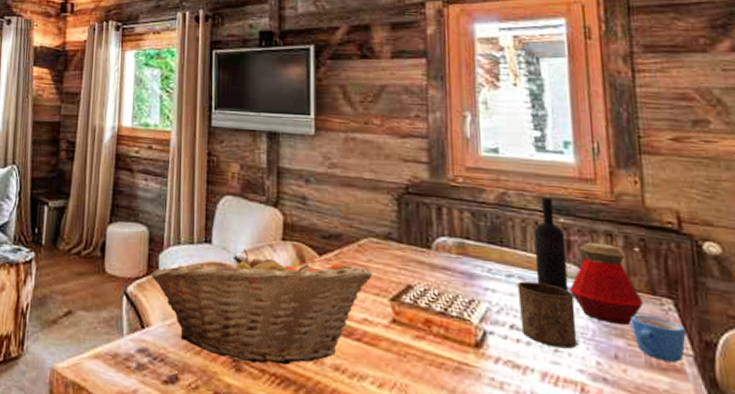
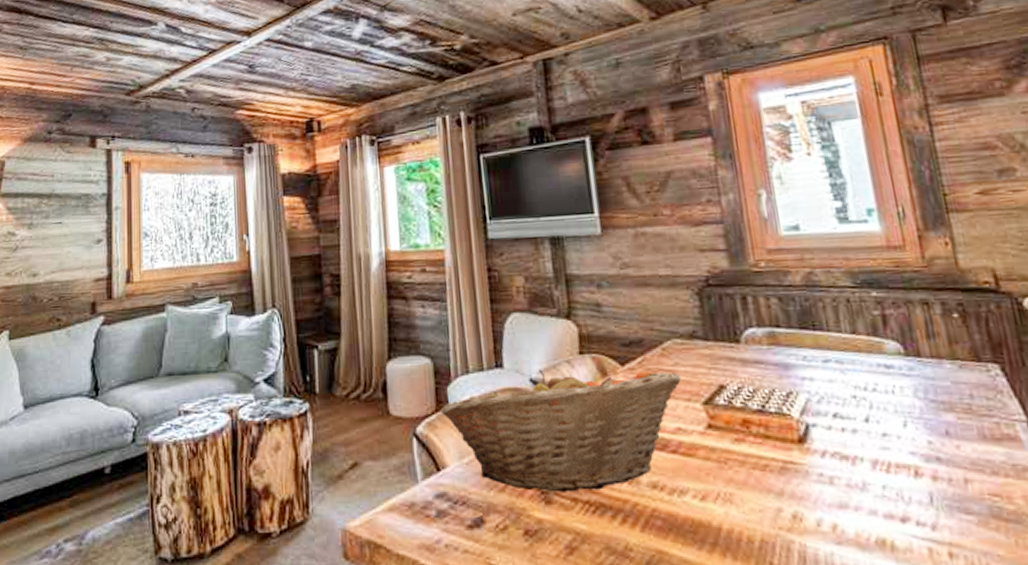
cup: present [517,281,578,349] -> none [835,364,906,432]
wine bottle: present [533,197,569,292] -> none [846,271,890,370]
bottle: present [568,242,644,326] -> none [889,313,970,399]
mug: present [630,314,686,363] -> none [957,384,1018,431]

